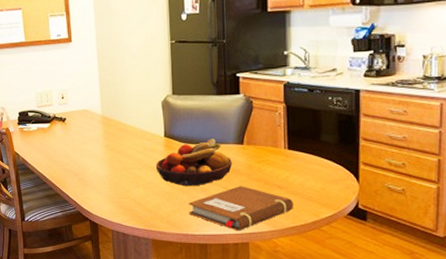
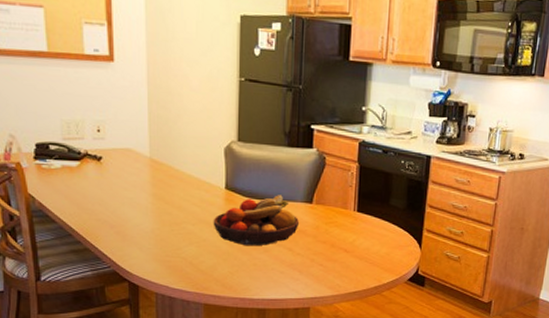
notebook: present [188,186,293,231] -> none [248,248,358,296]

